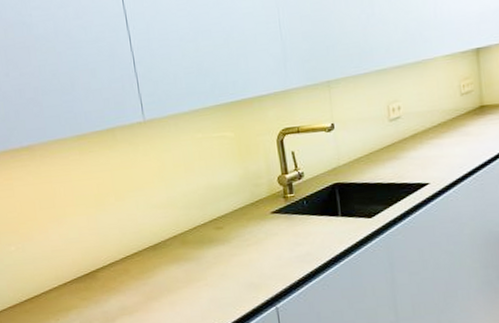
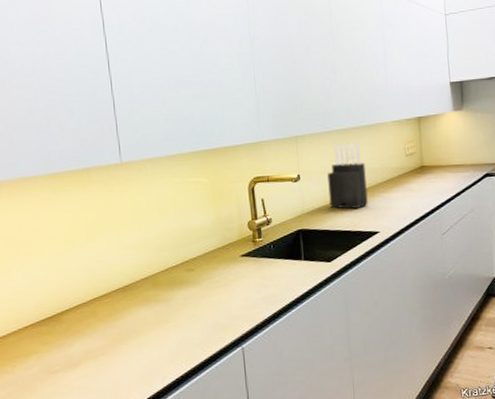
knife block: none [366,82,415,160] -> present [327,142,368,209]

